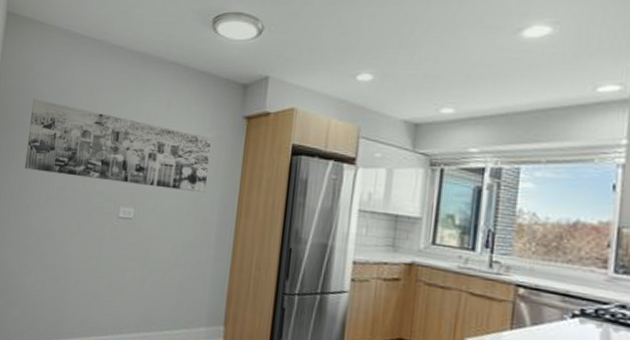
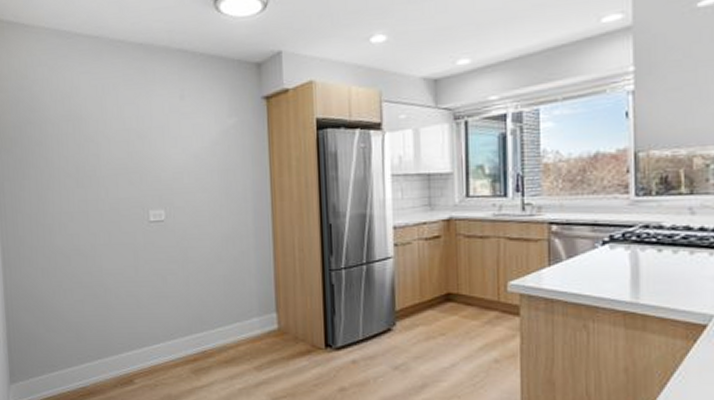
wall art: present [24,99,211,194] -> none [33,109,235,188]

